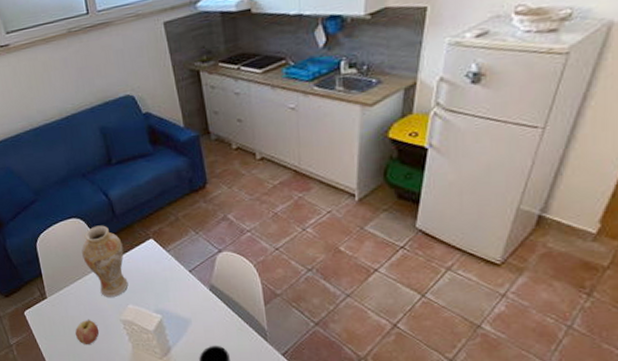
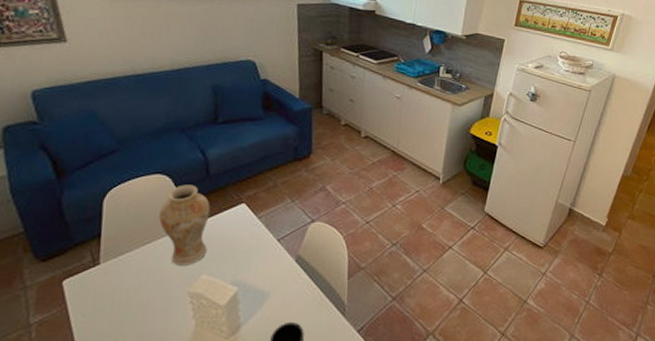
fruit: present [75,319,99,345] -> none [125,291,159,324]

